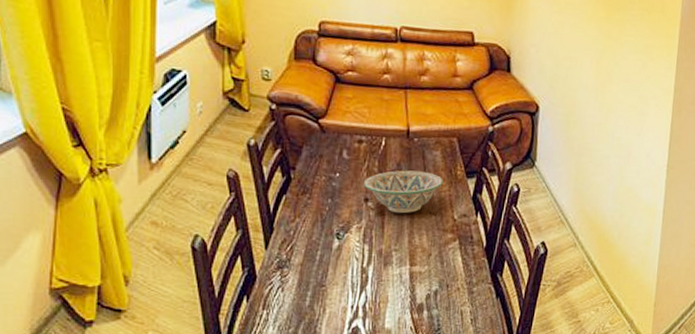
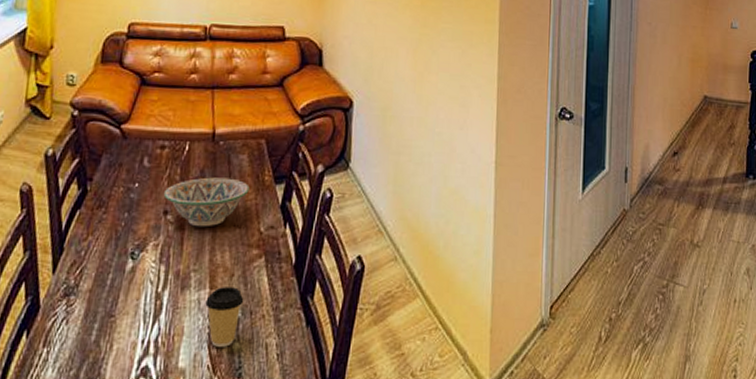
coffee cup: none [406,264,441,313] -> present [205,287,244,347]

